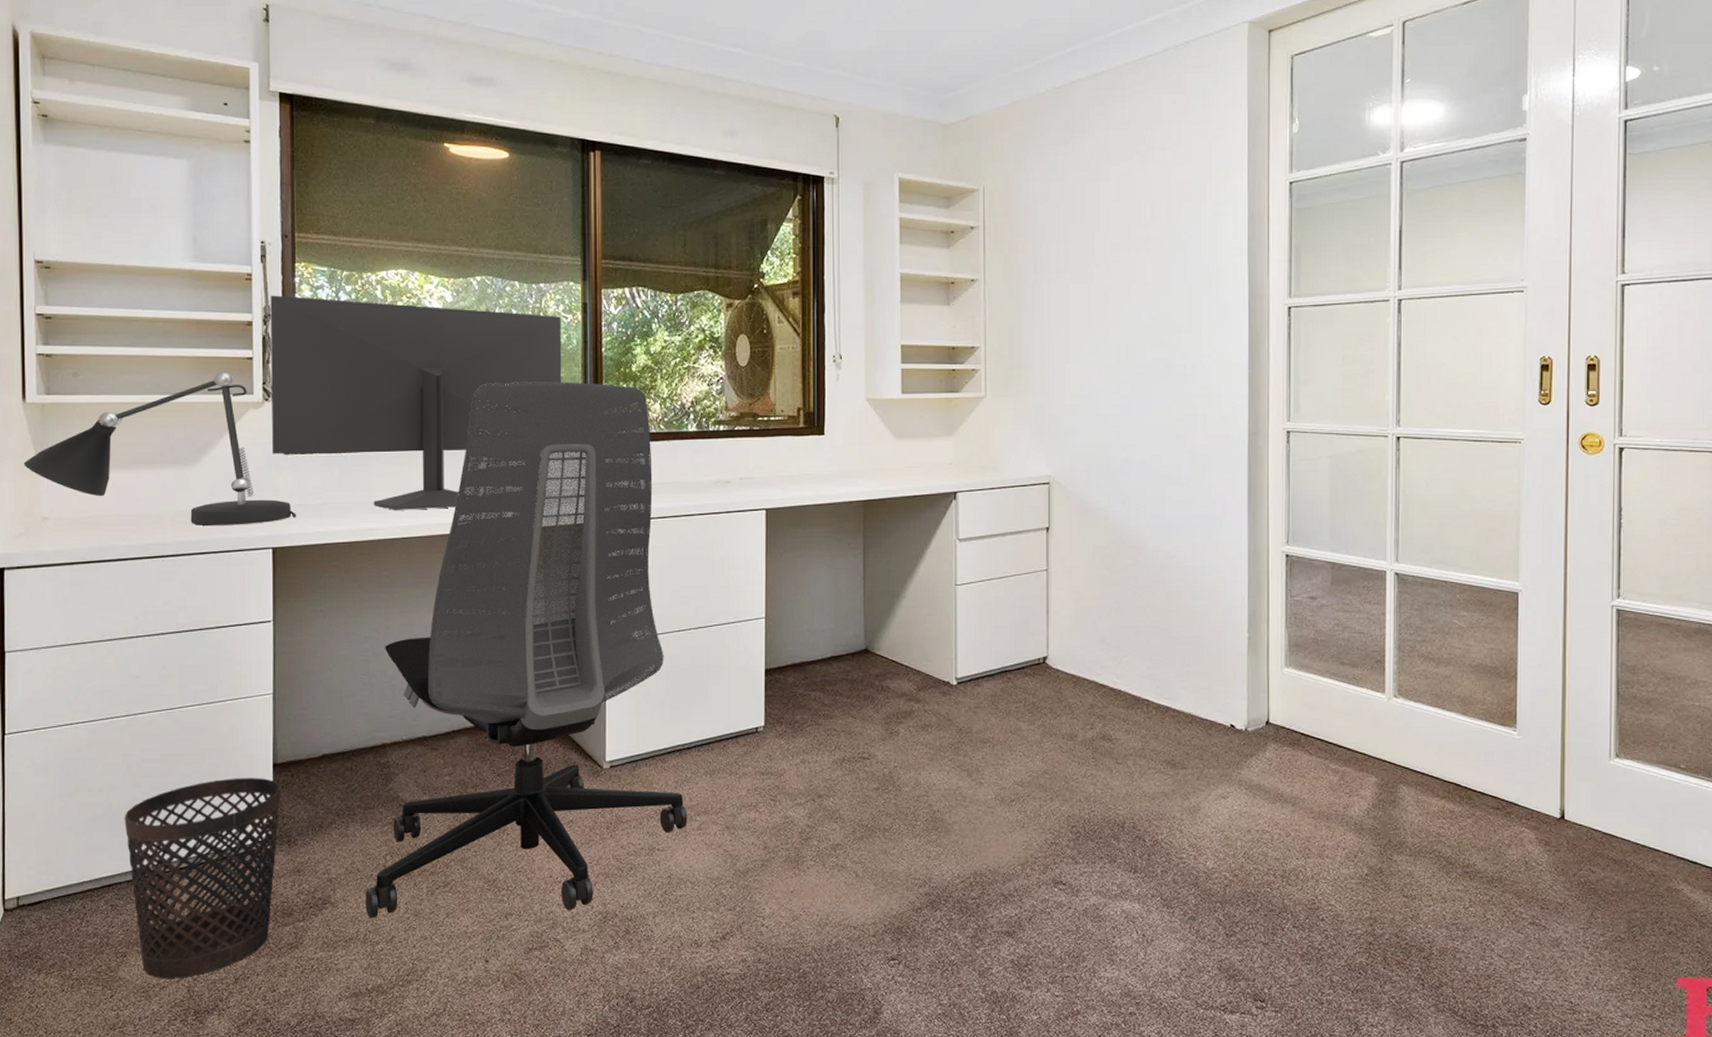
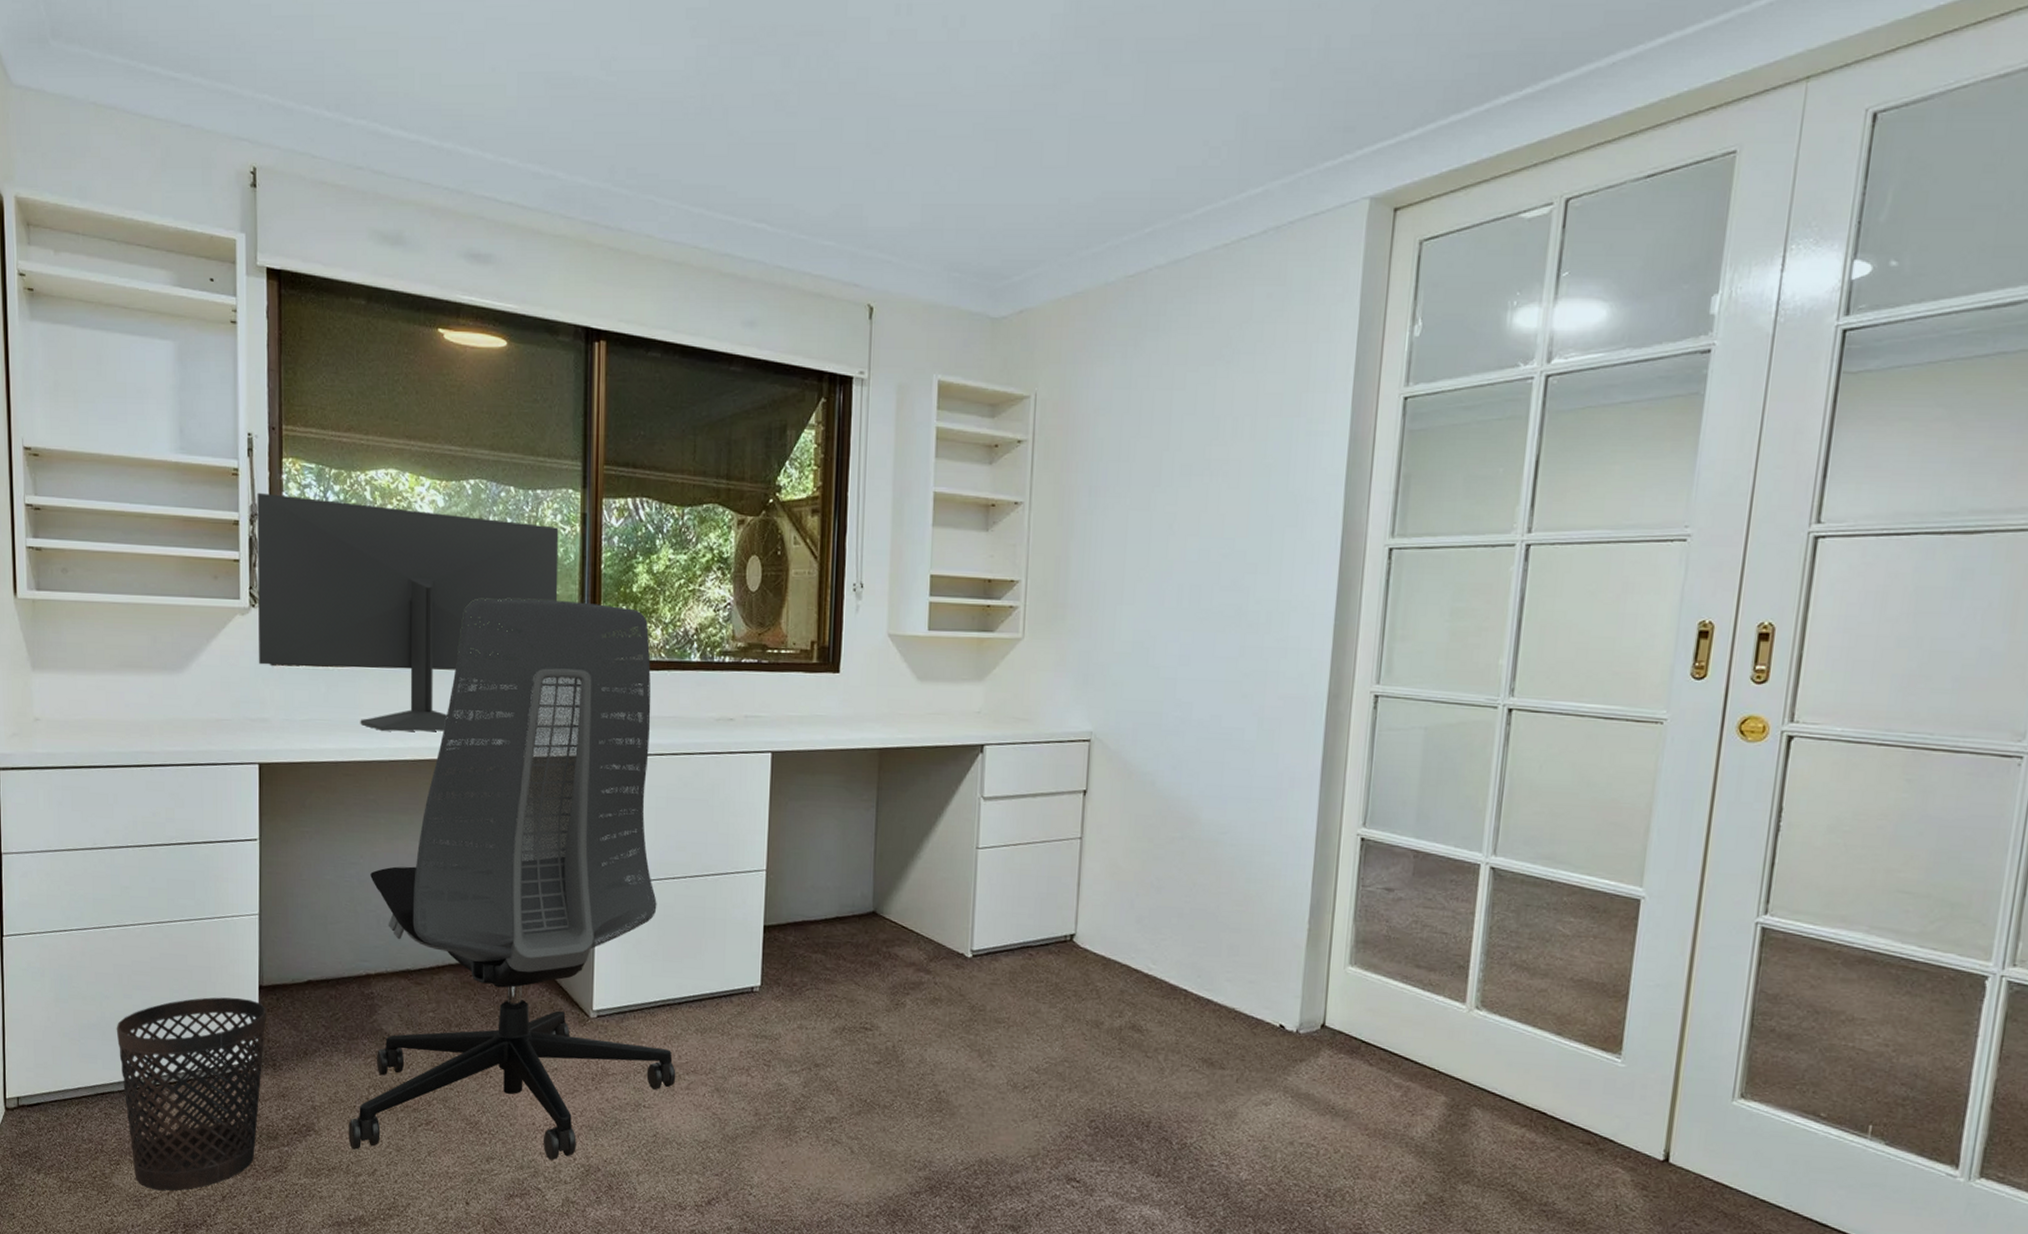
desk lamp: present [23,372,297,525] -> none [15,574,283,738]

